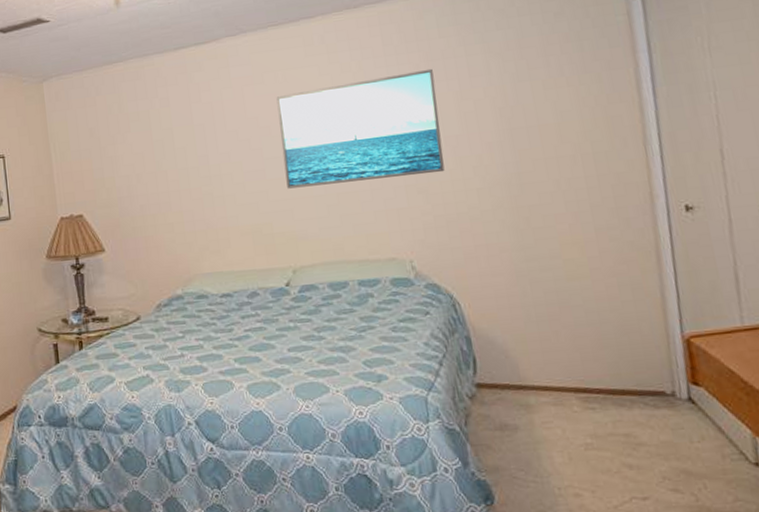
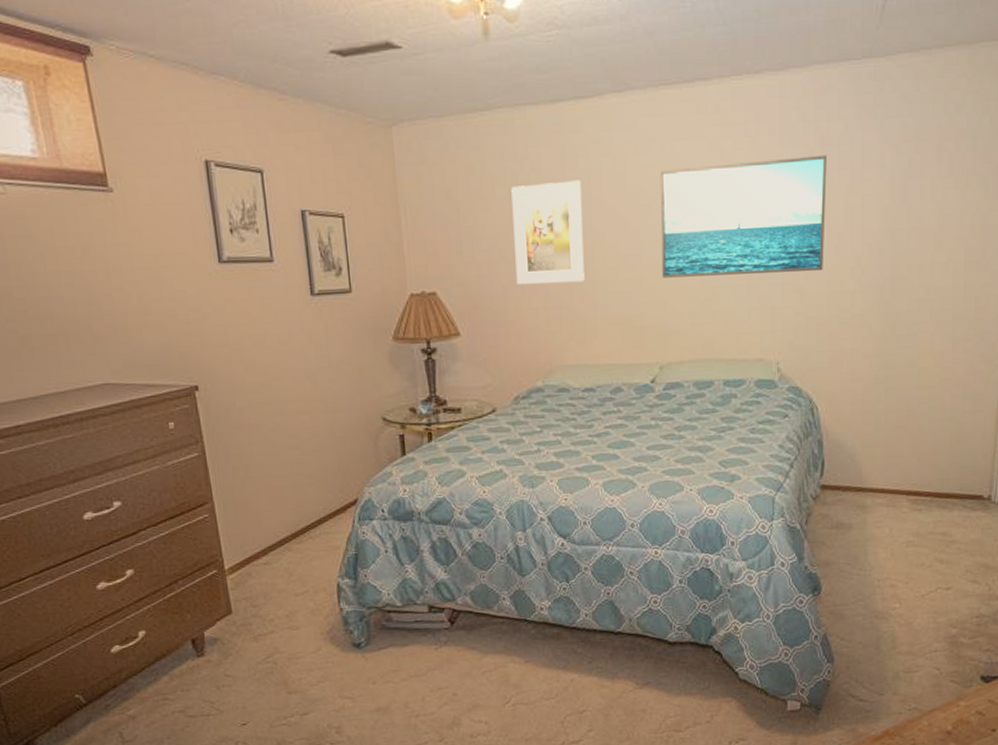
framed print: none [144,110,215,203] -> present [511,180,585,284]

